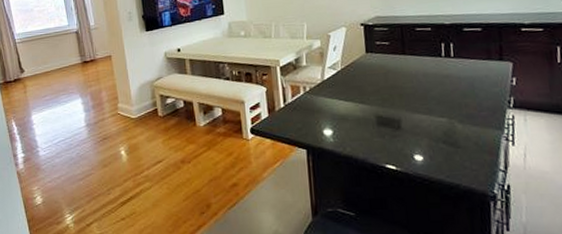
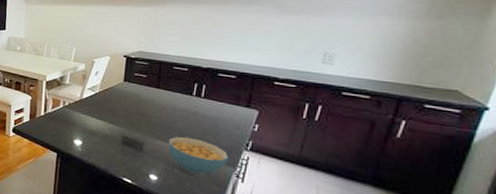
cereal bowl: none [426,104,494,144] -> present [168,136,229,174]

